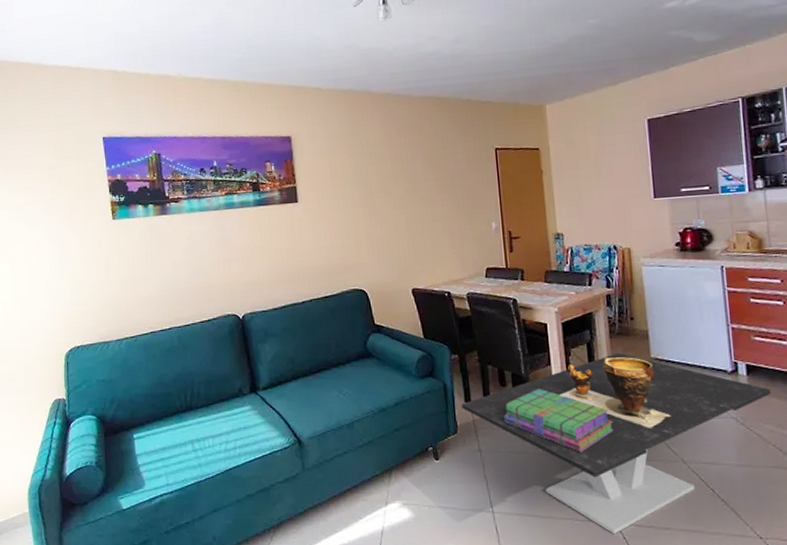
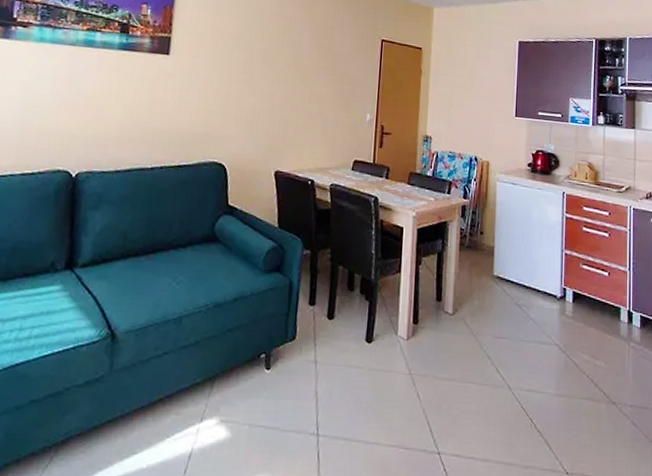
coffee table: present [461,353,772,535] -> none [304,267,591,466]
stack of books: present [504,389,614,452] -> none [346,297,451,371]
clay pot: present [559,357,672,428] -> none [404,271,504,350]

